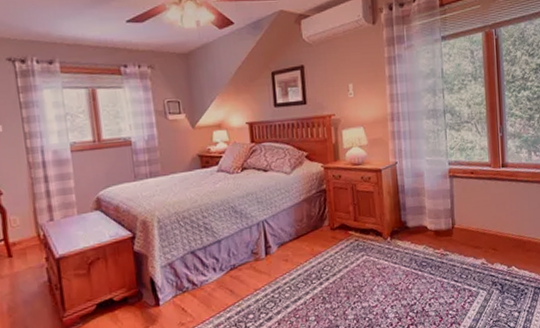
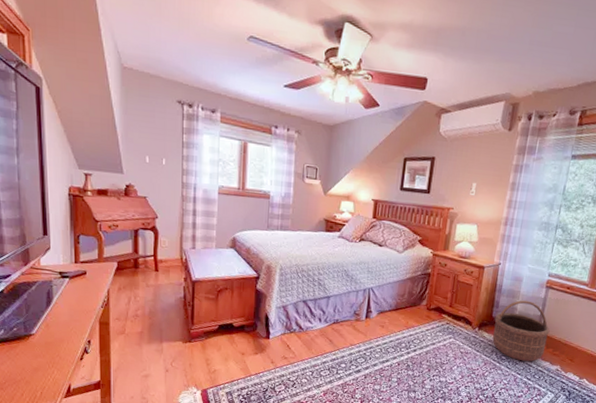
basket: none [405,195,465,263] -> present [492,300,550,361]

